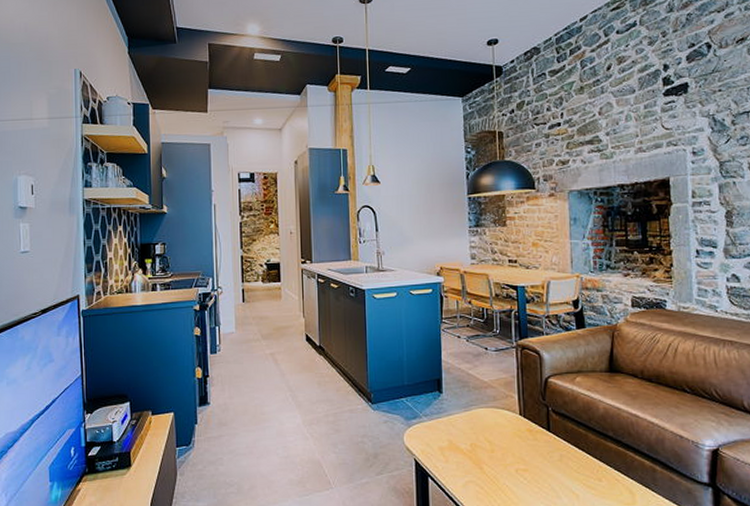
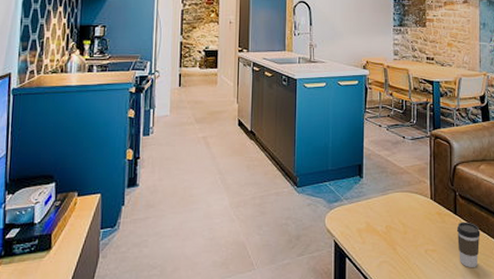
coffee cup: none [550,439,579,488] -> present [456,221,481,267]

